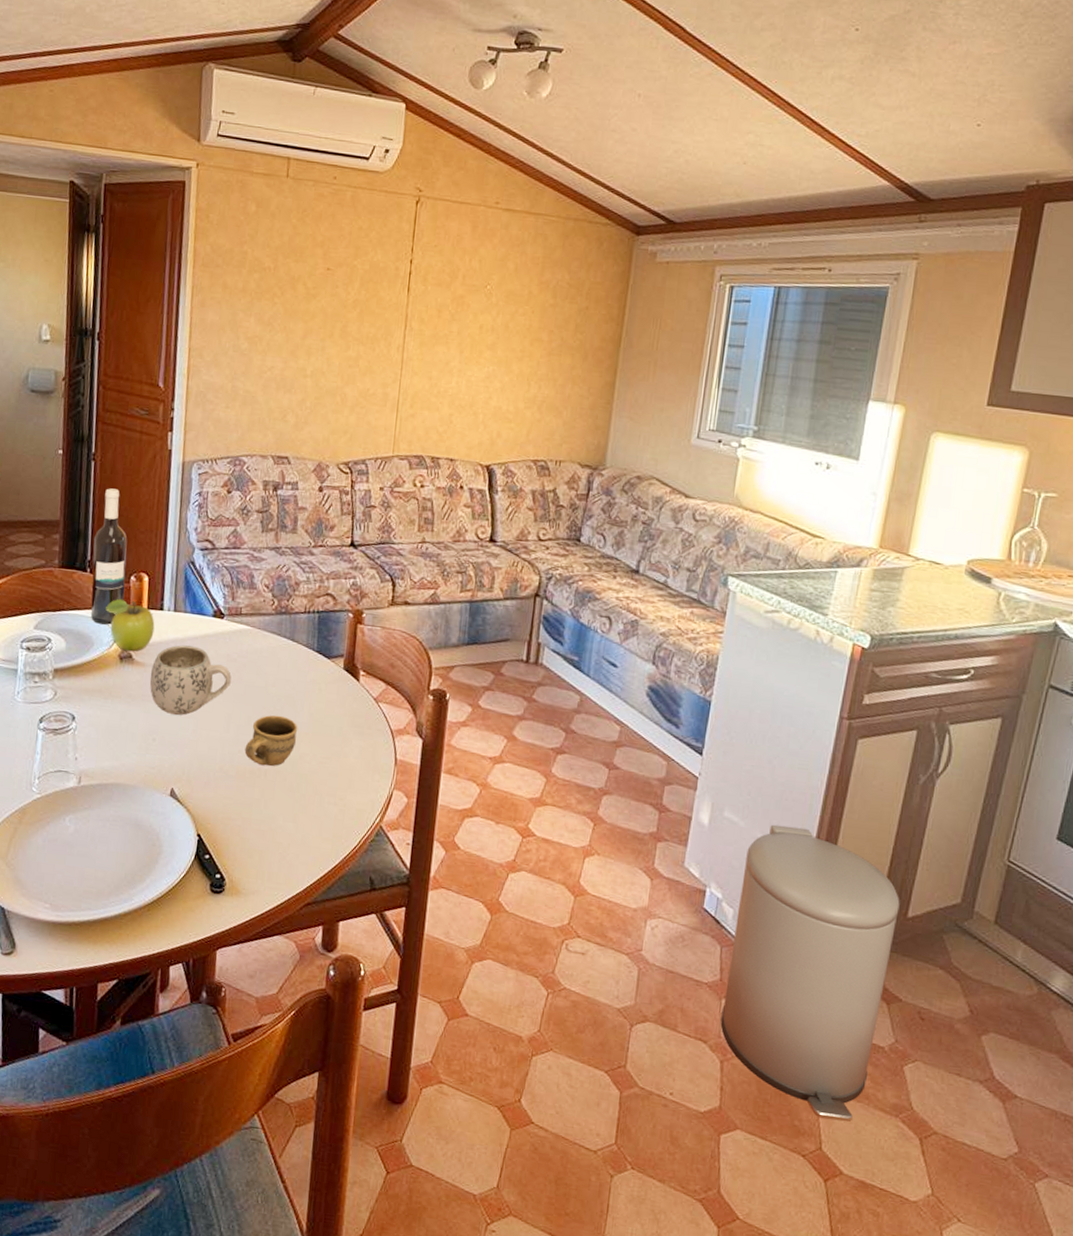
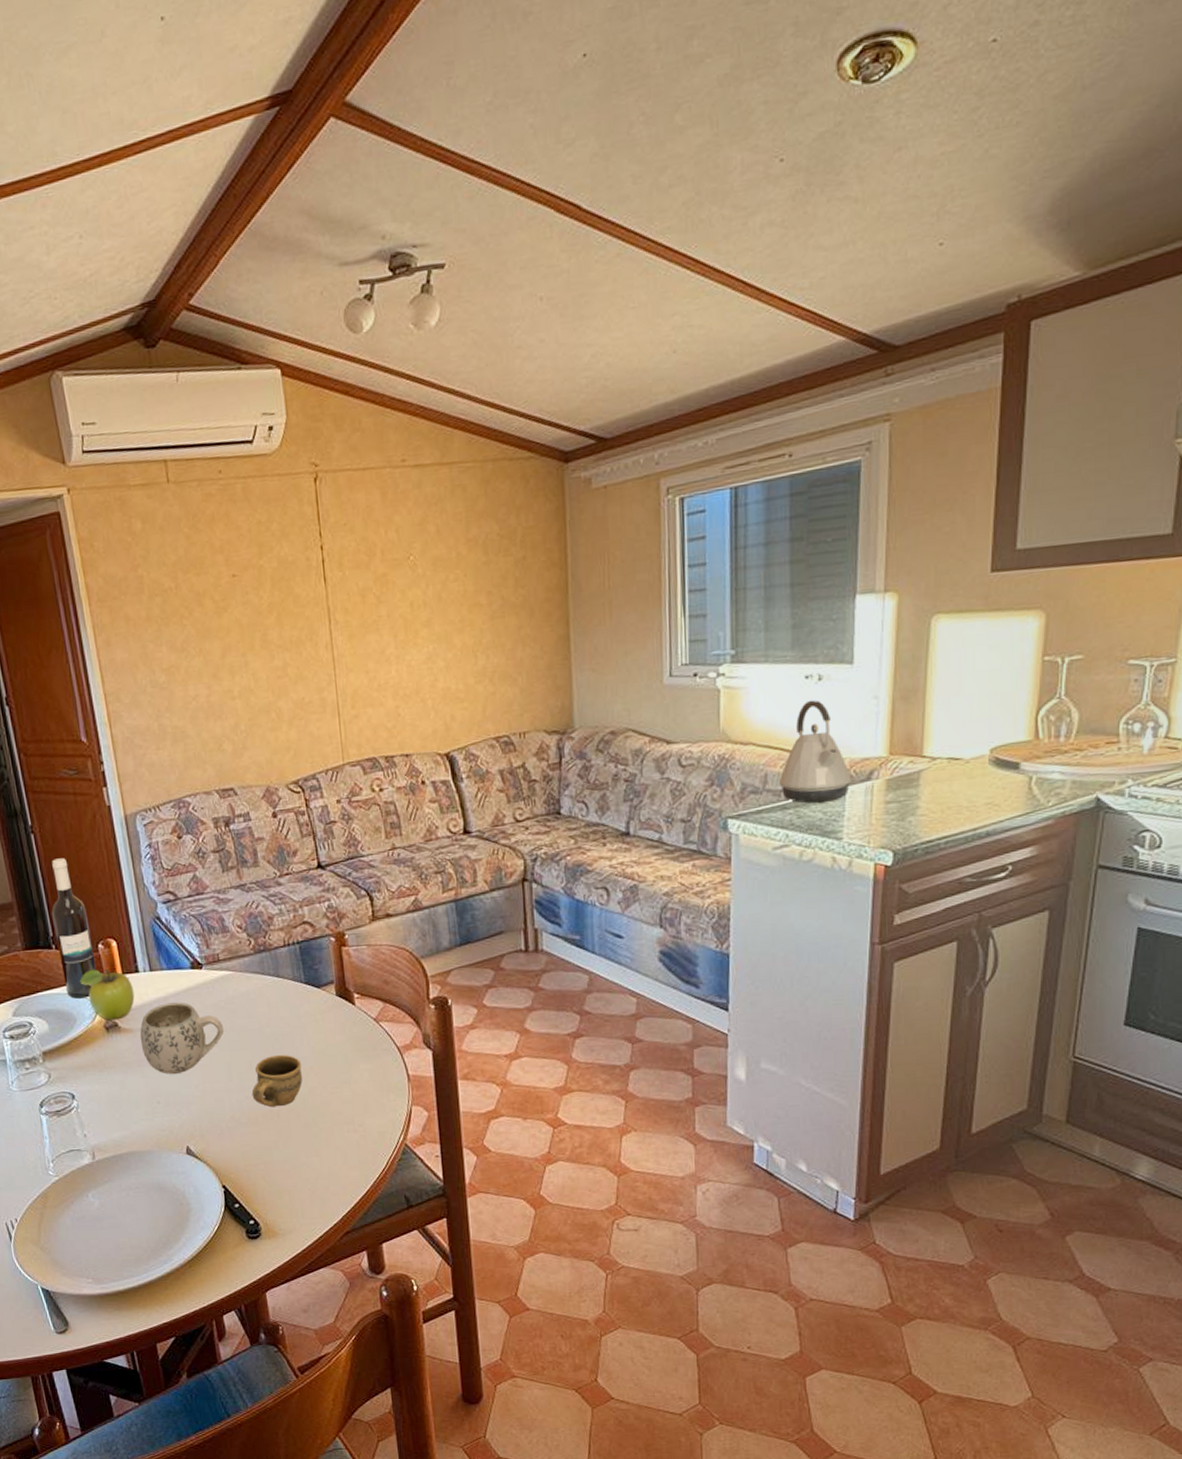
pedal bin: present [720,824,900,1122] -> none [788,1064,962,1345]
kettle: none [778,484,844,579] -> present [778,699,852,803]

